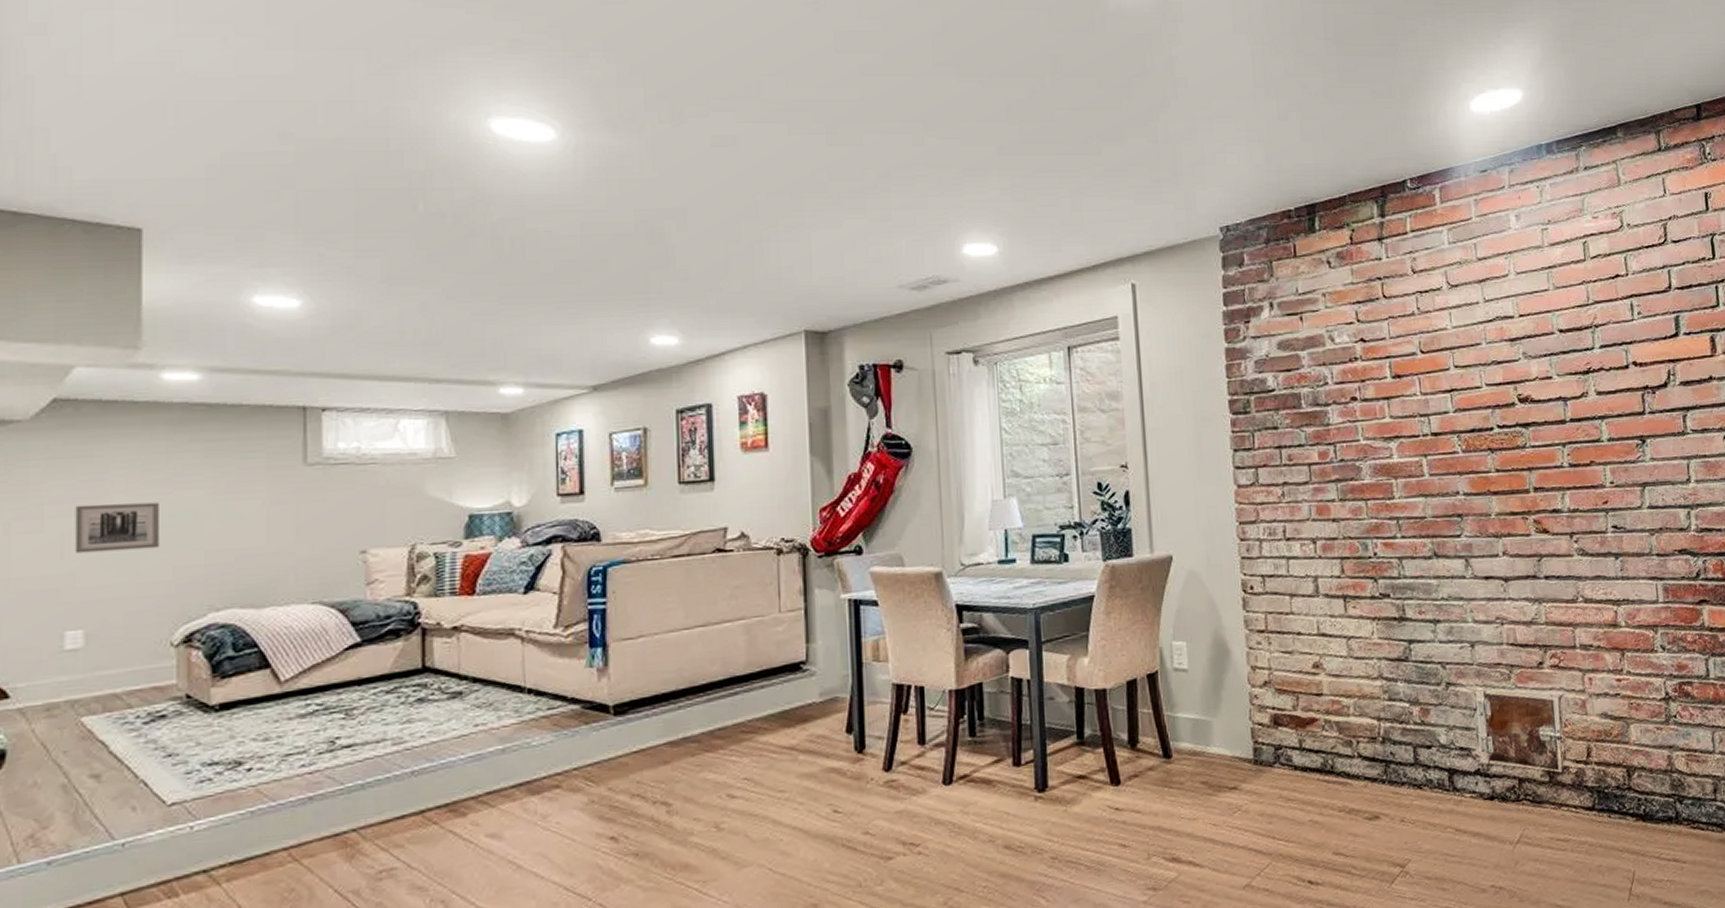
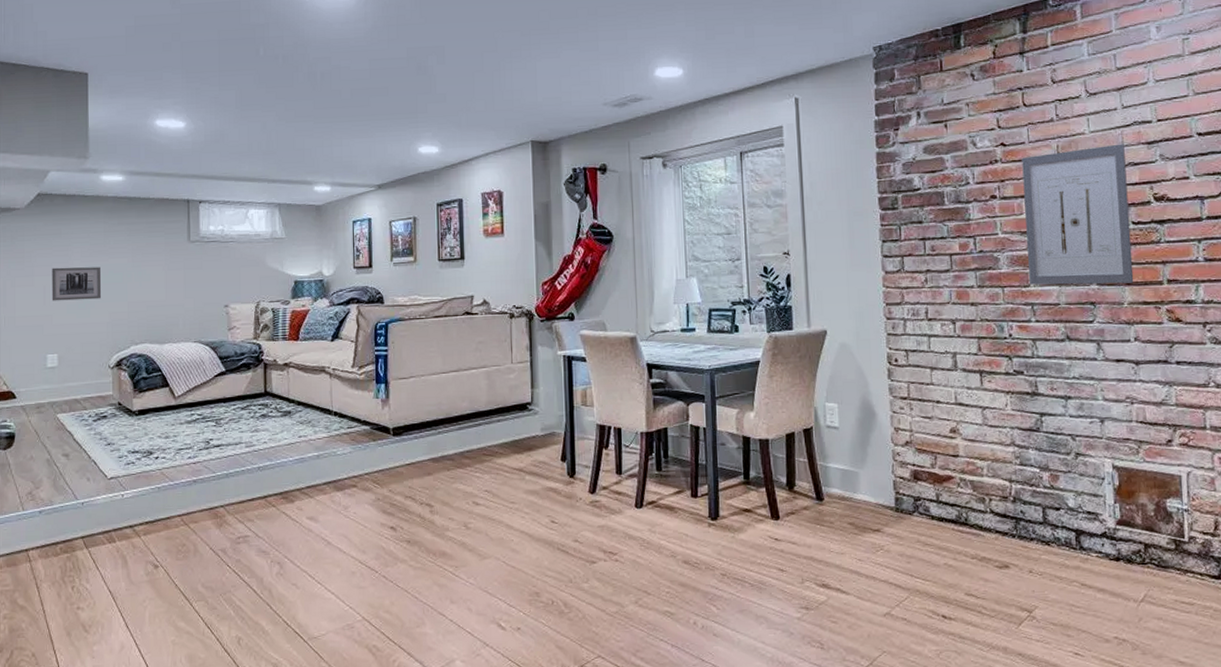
wall art: none [1383,340,1501,497] -> present [1022,144,1134,285]

